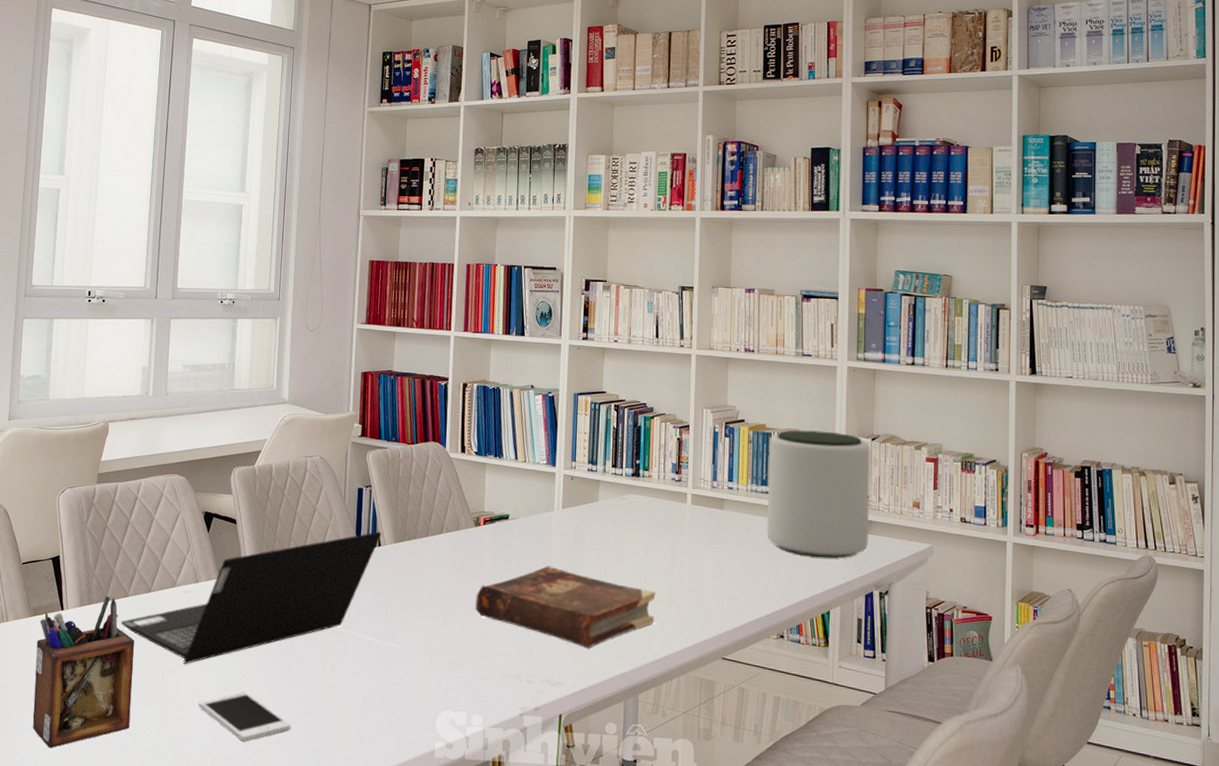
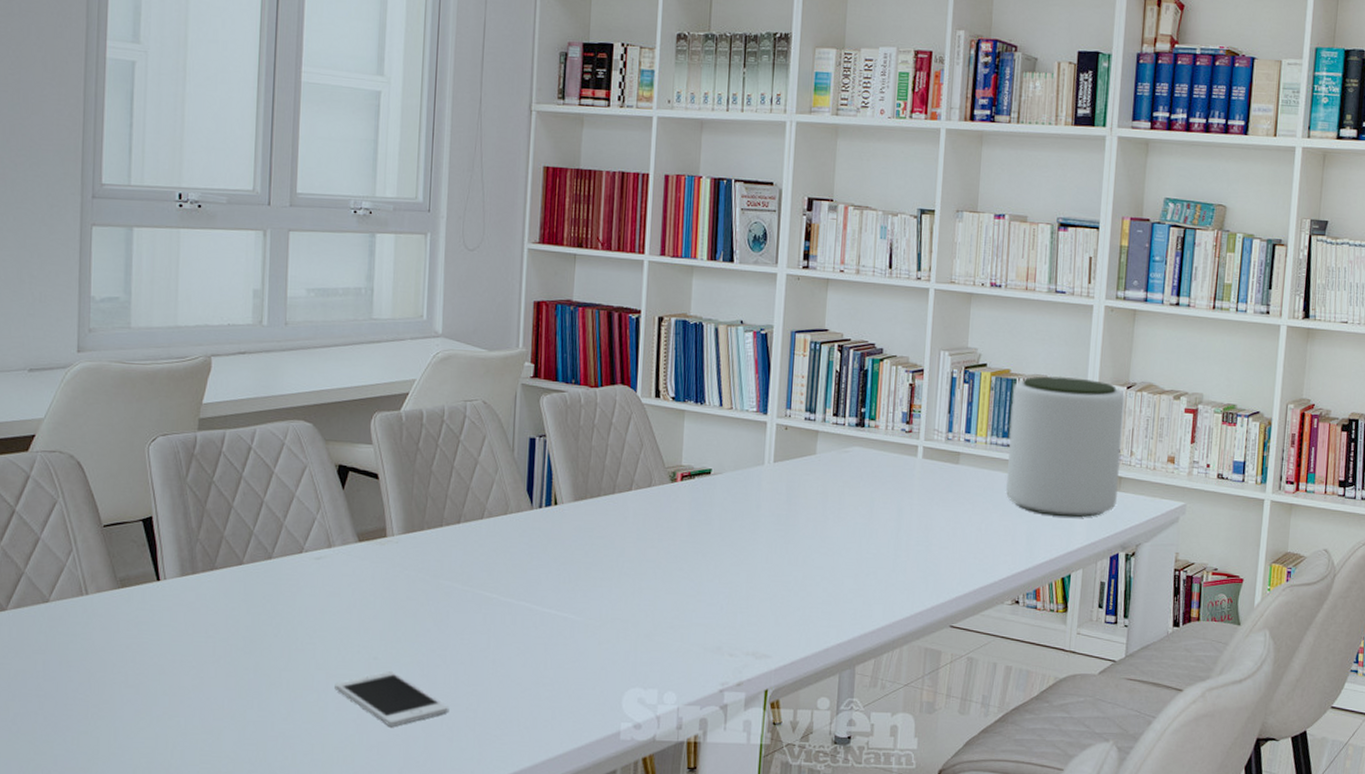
desk organizer: present [32,596,135,748] -> none [125,564,253,740]
laptop computer: present [121,531,382,664] -> none [235,488,559,641]
book: present [474,565,656,649] -> none [669,526,879,618]

